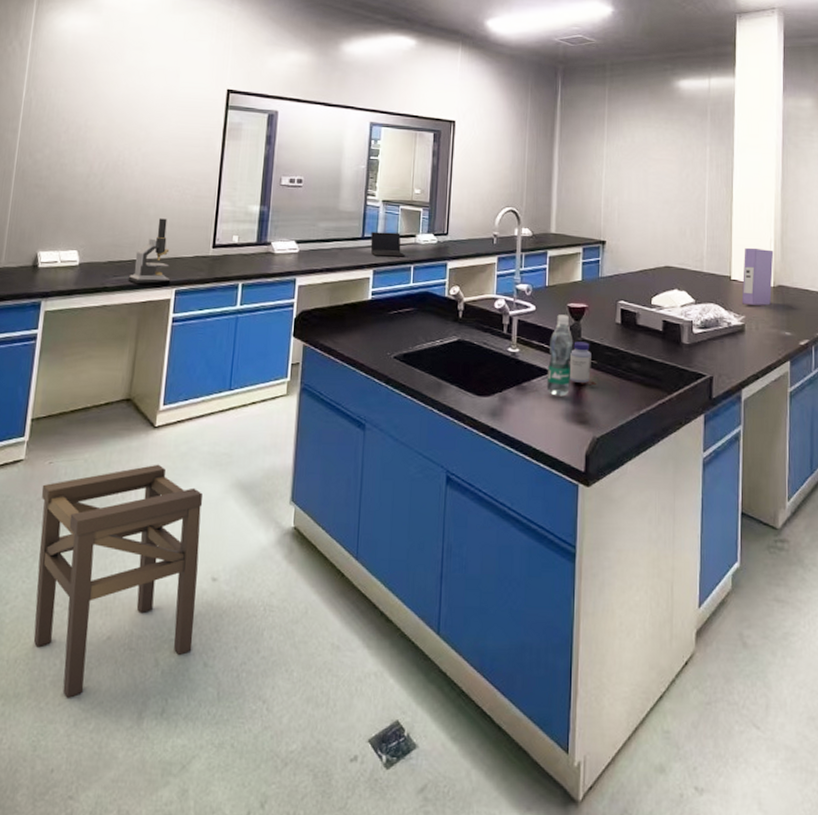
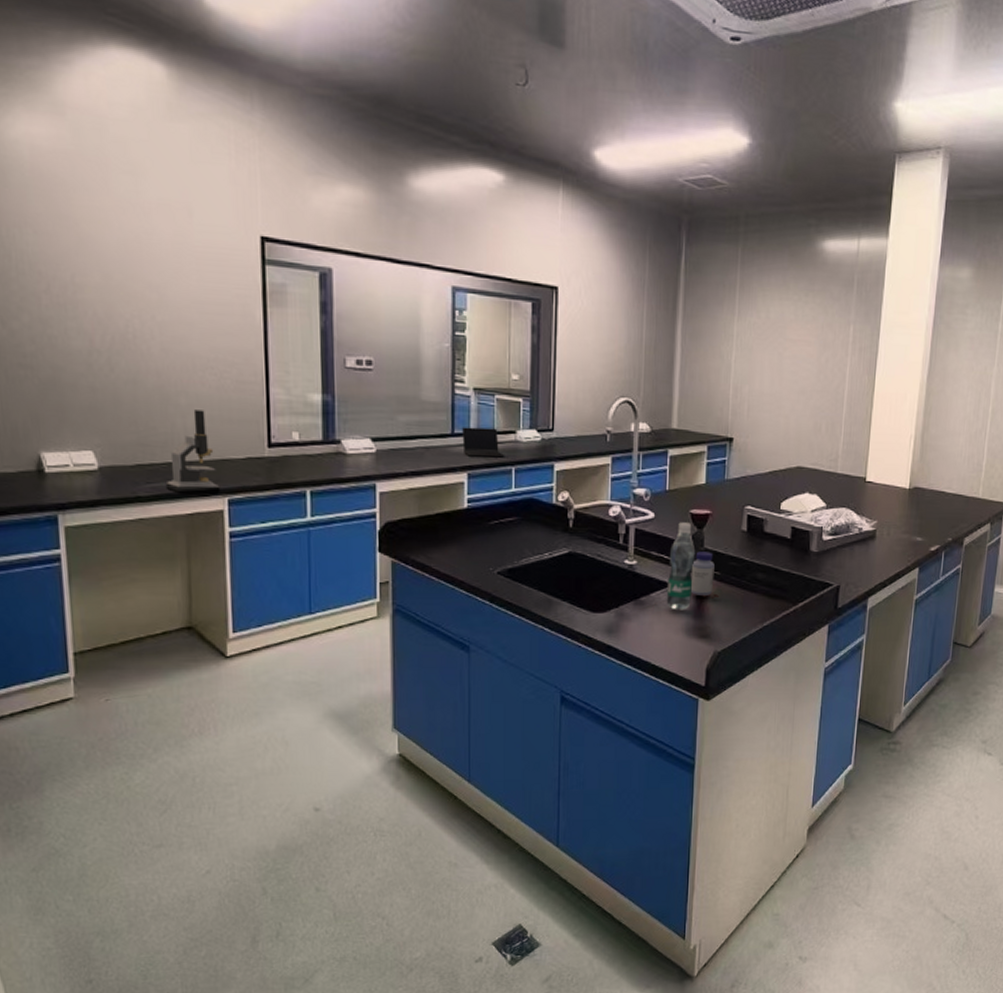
stool: present [33,464,203,698] -> none [101,696,301,930]
binder: present [741,247,774,306] -> none [874,445,913,509]

